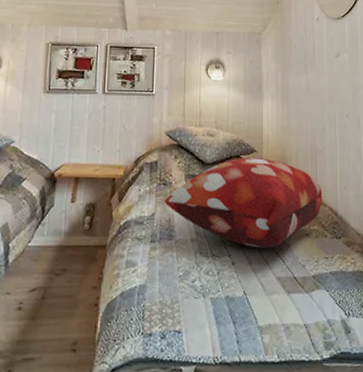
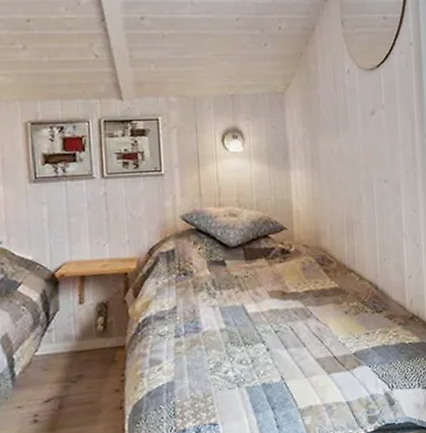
decorative pillow: present [164,158,323,248] -> none [186,235,362,331]

